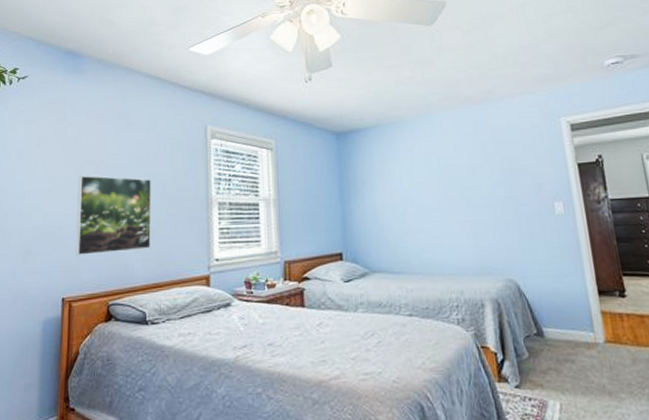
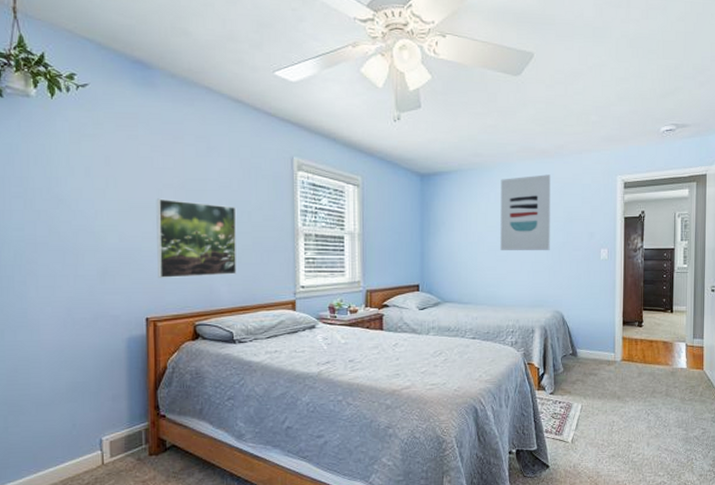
wall art: none [424,122,491,210] -> present [500,174,551,251]

